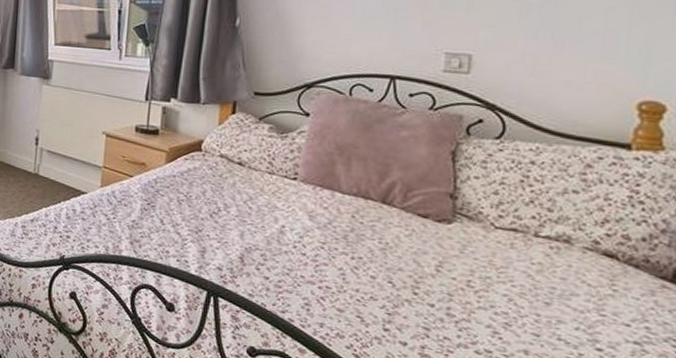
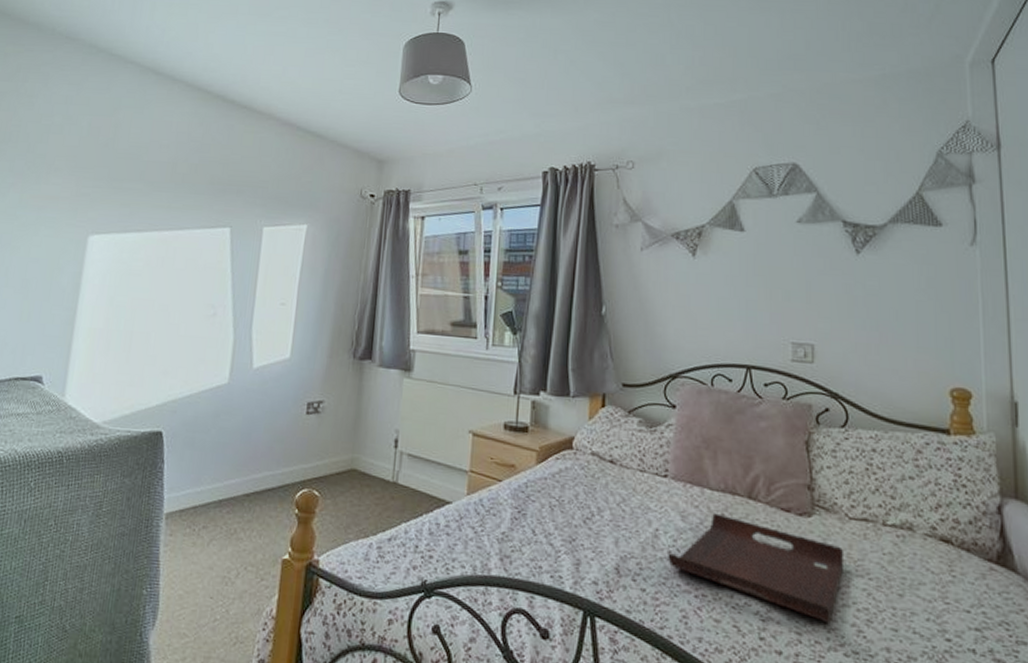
serving tray: none [293,214,486,323] -> present [668,513,845,623]

